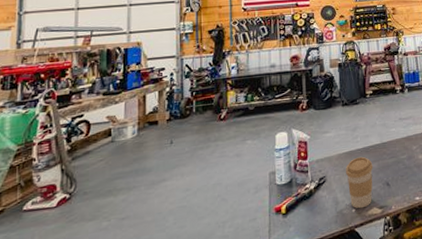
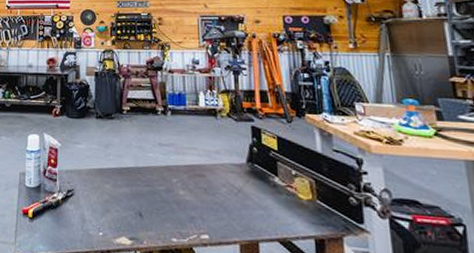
coffee cup: present [346,156,373,209] -> none [95,177,125,234]

